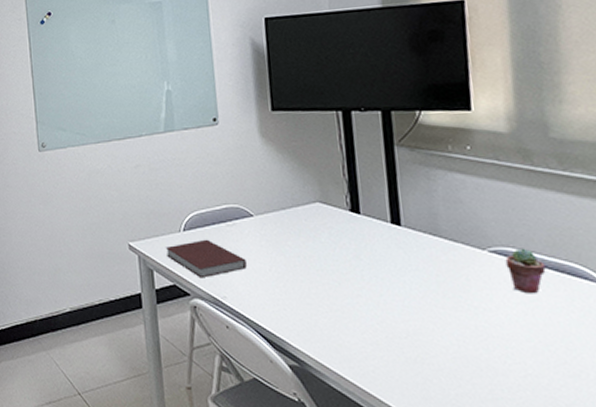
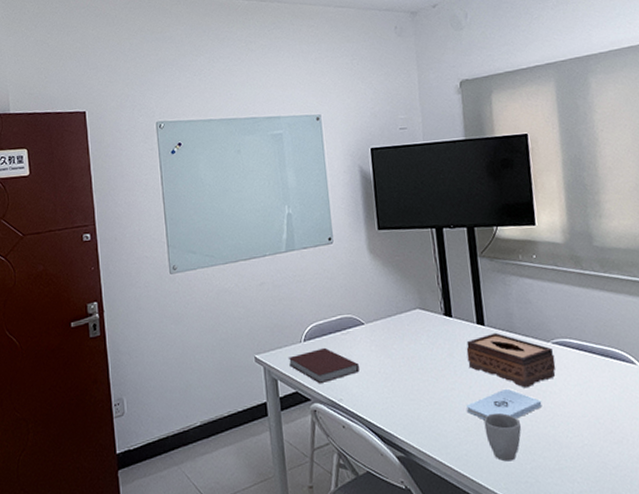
notepad: none [376,301,473,336] -> present [467,389,542,421]
tissue box: none [377,234,493,302] -> present [466,332,556,388]
mug: none [396,327,445,384] -> present [483,412,522,462]
potted succulent: present [505,248,546,294] -> none [564,338,595,377]

